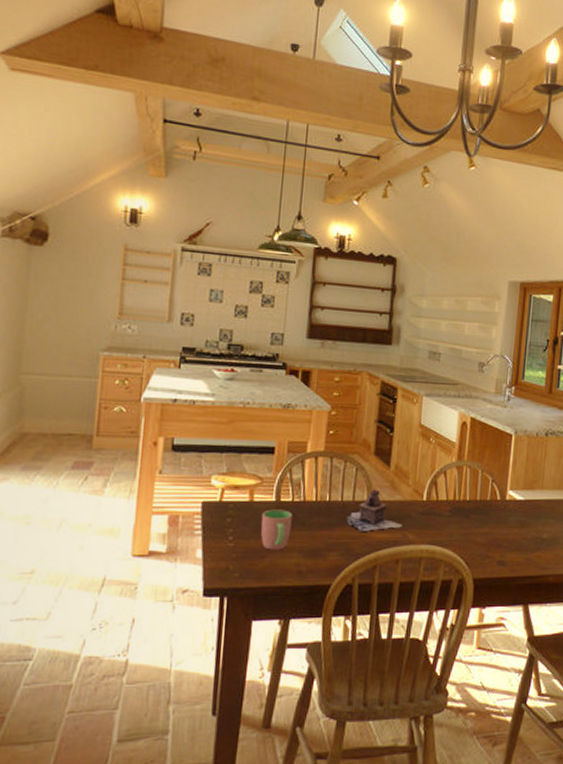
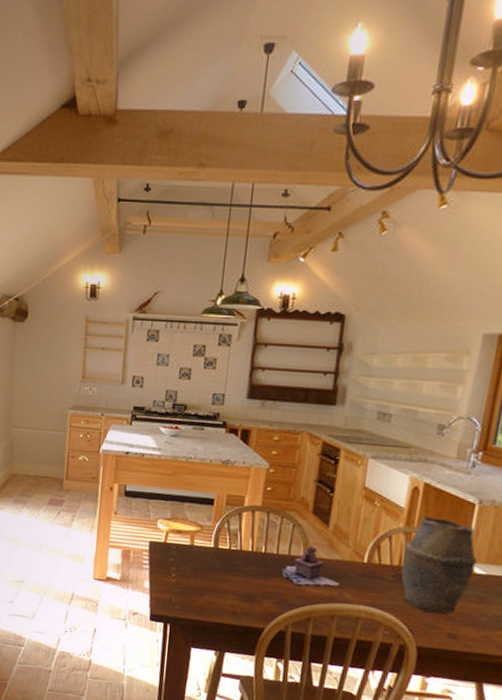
cup: present [261,509,293,550] -> none [200,554,229,591]
vase: none [455,448,517,543] -> present [401,515,477,615]

